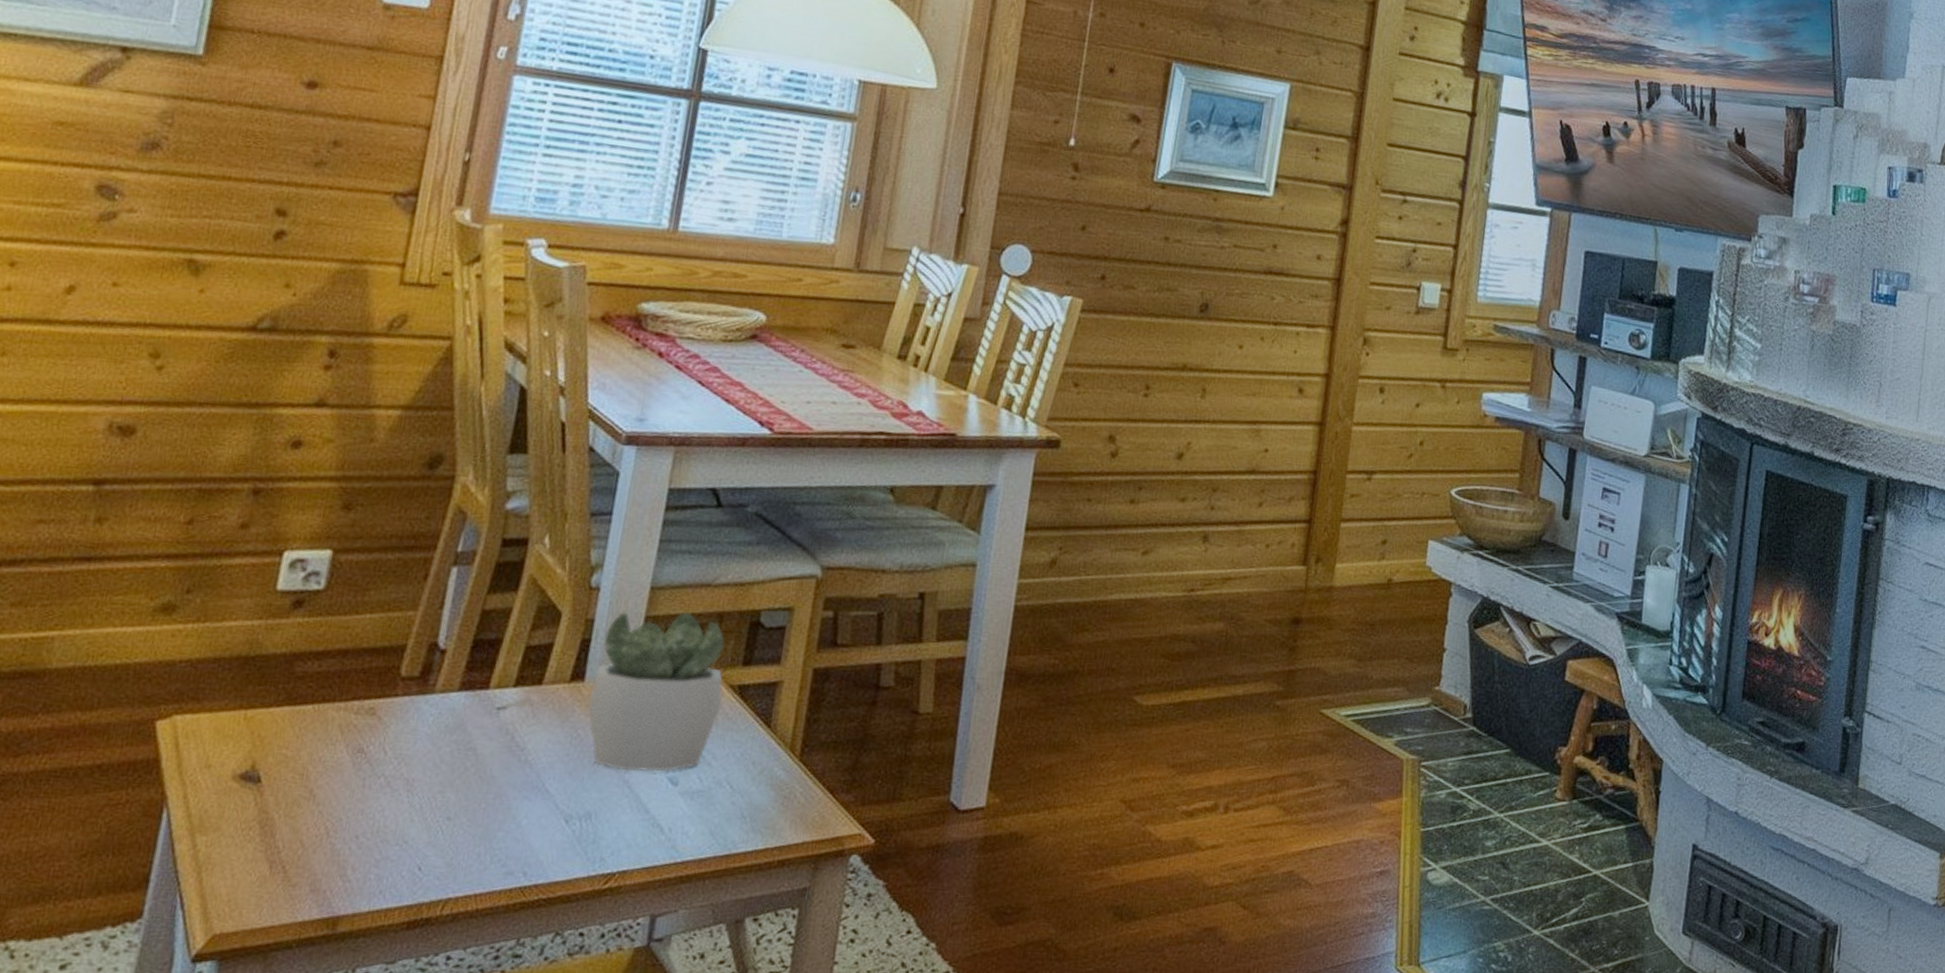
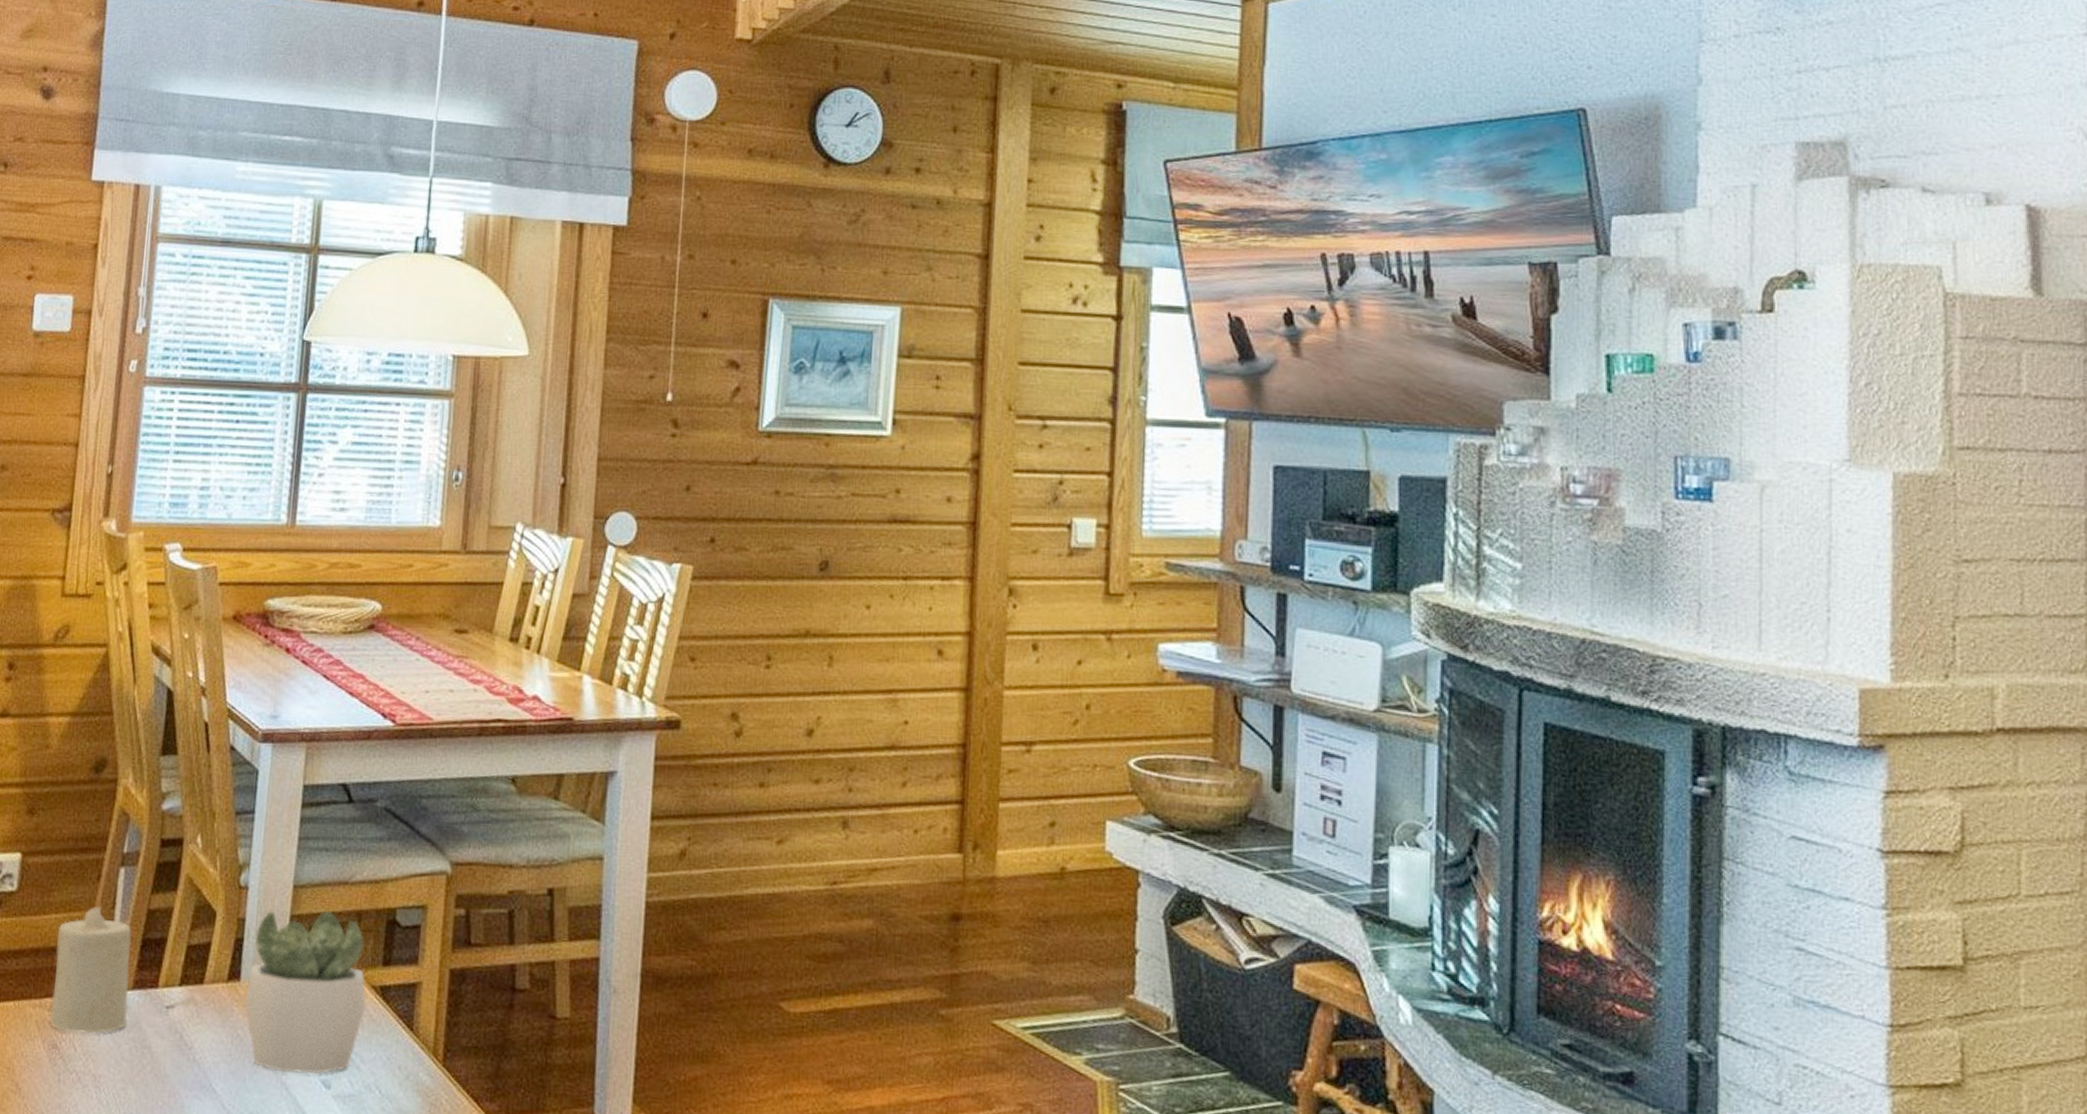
candle: none [356,606,462,737] -> present [50,906,132,1034]

